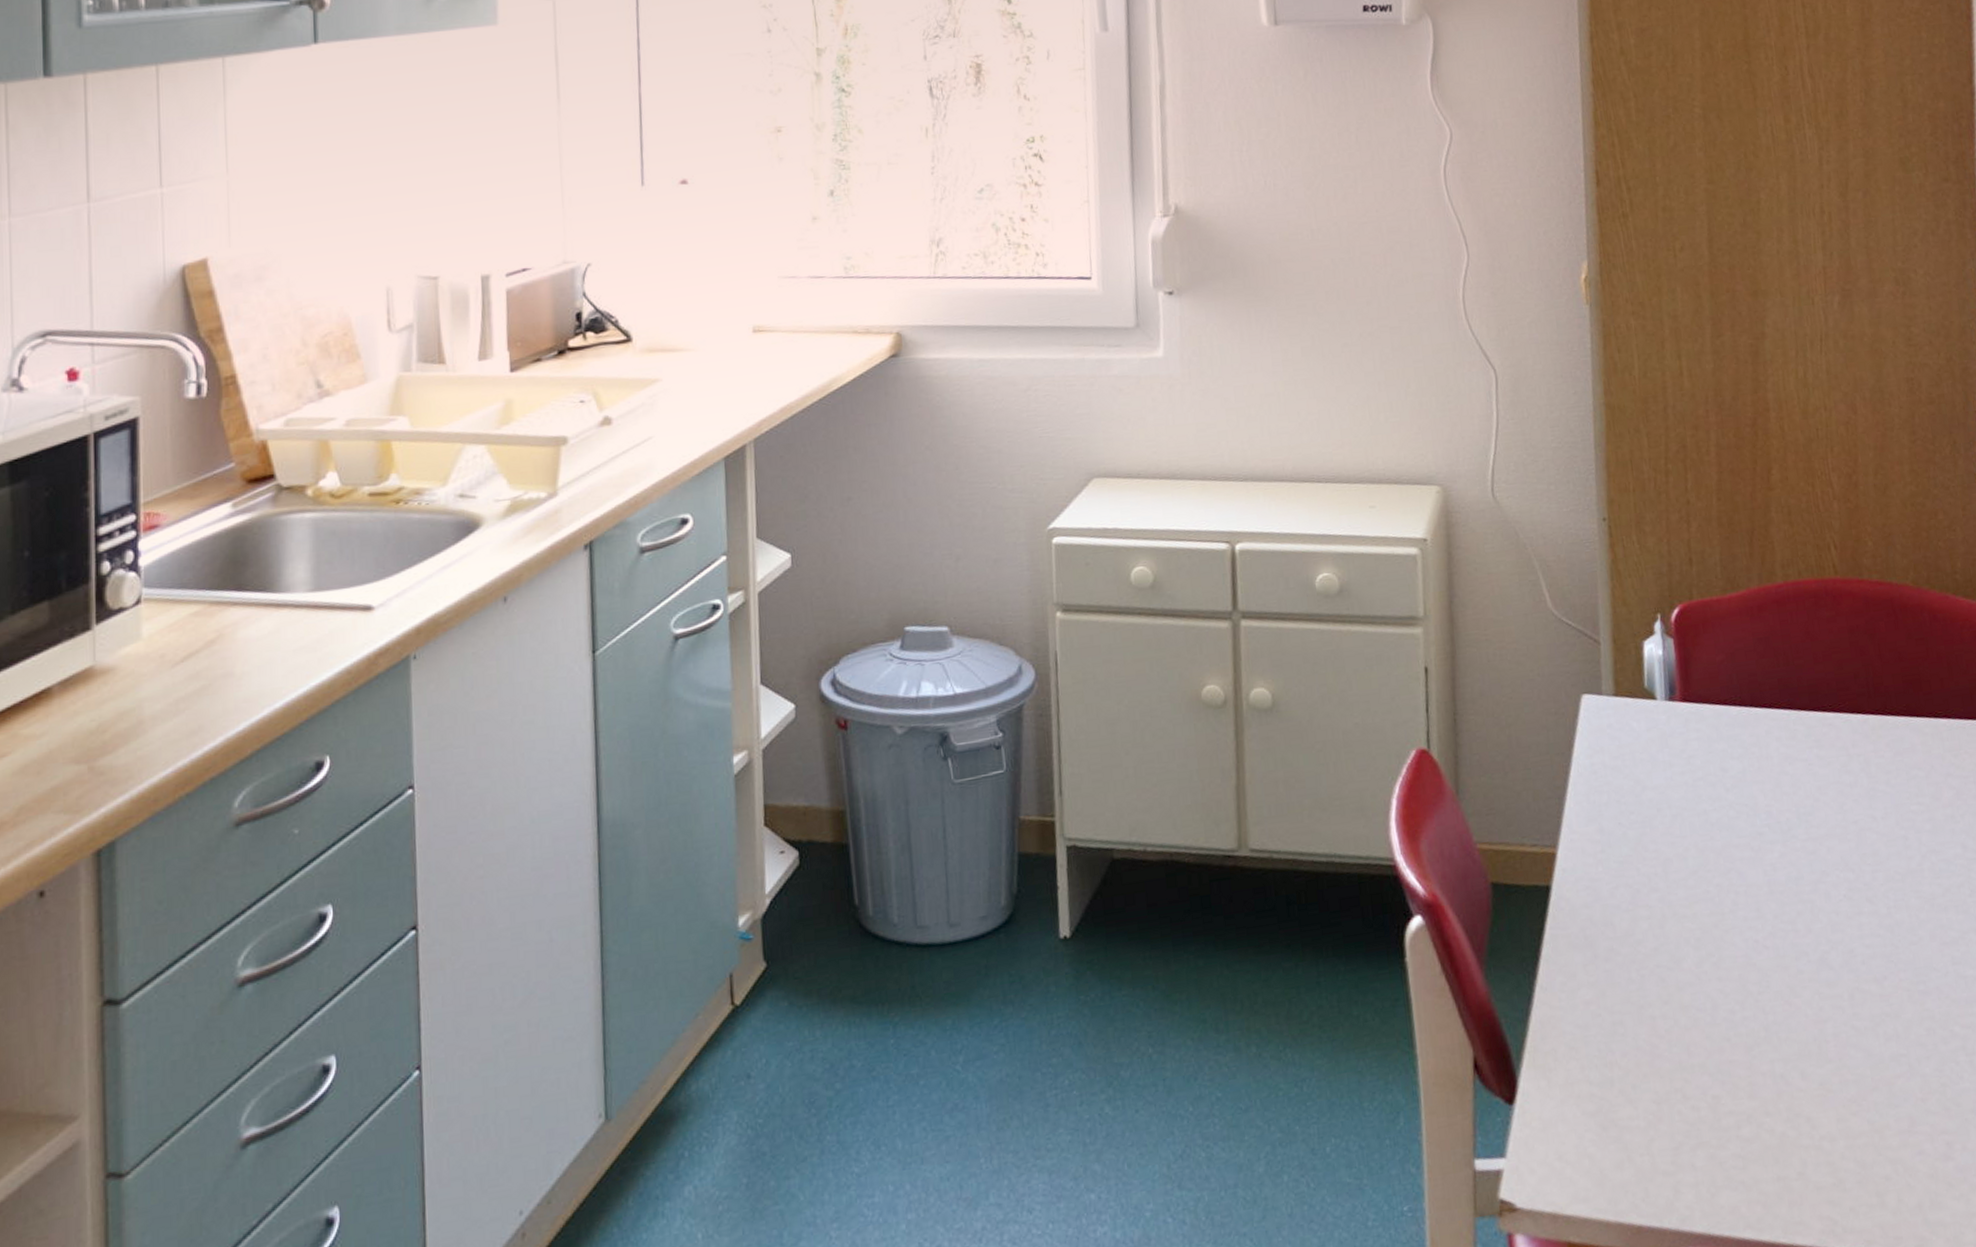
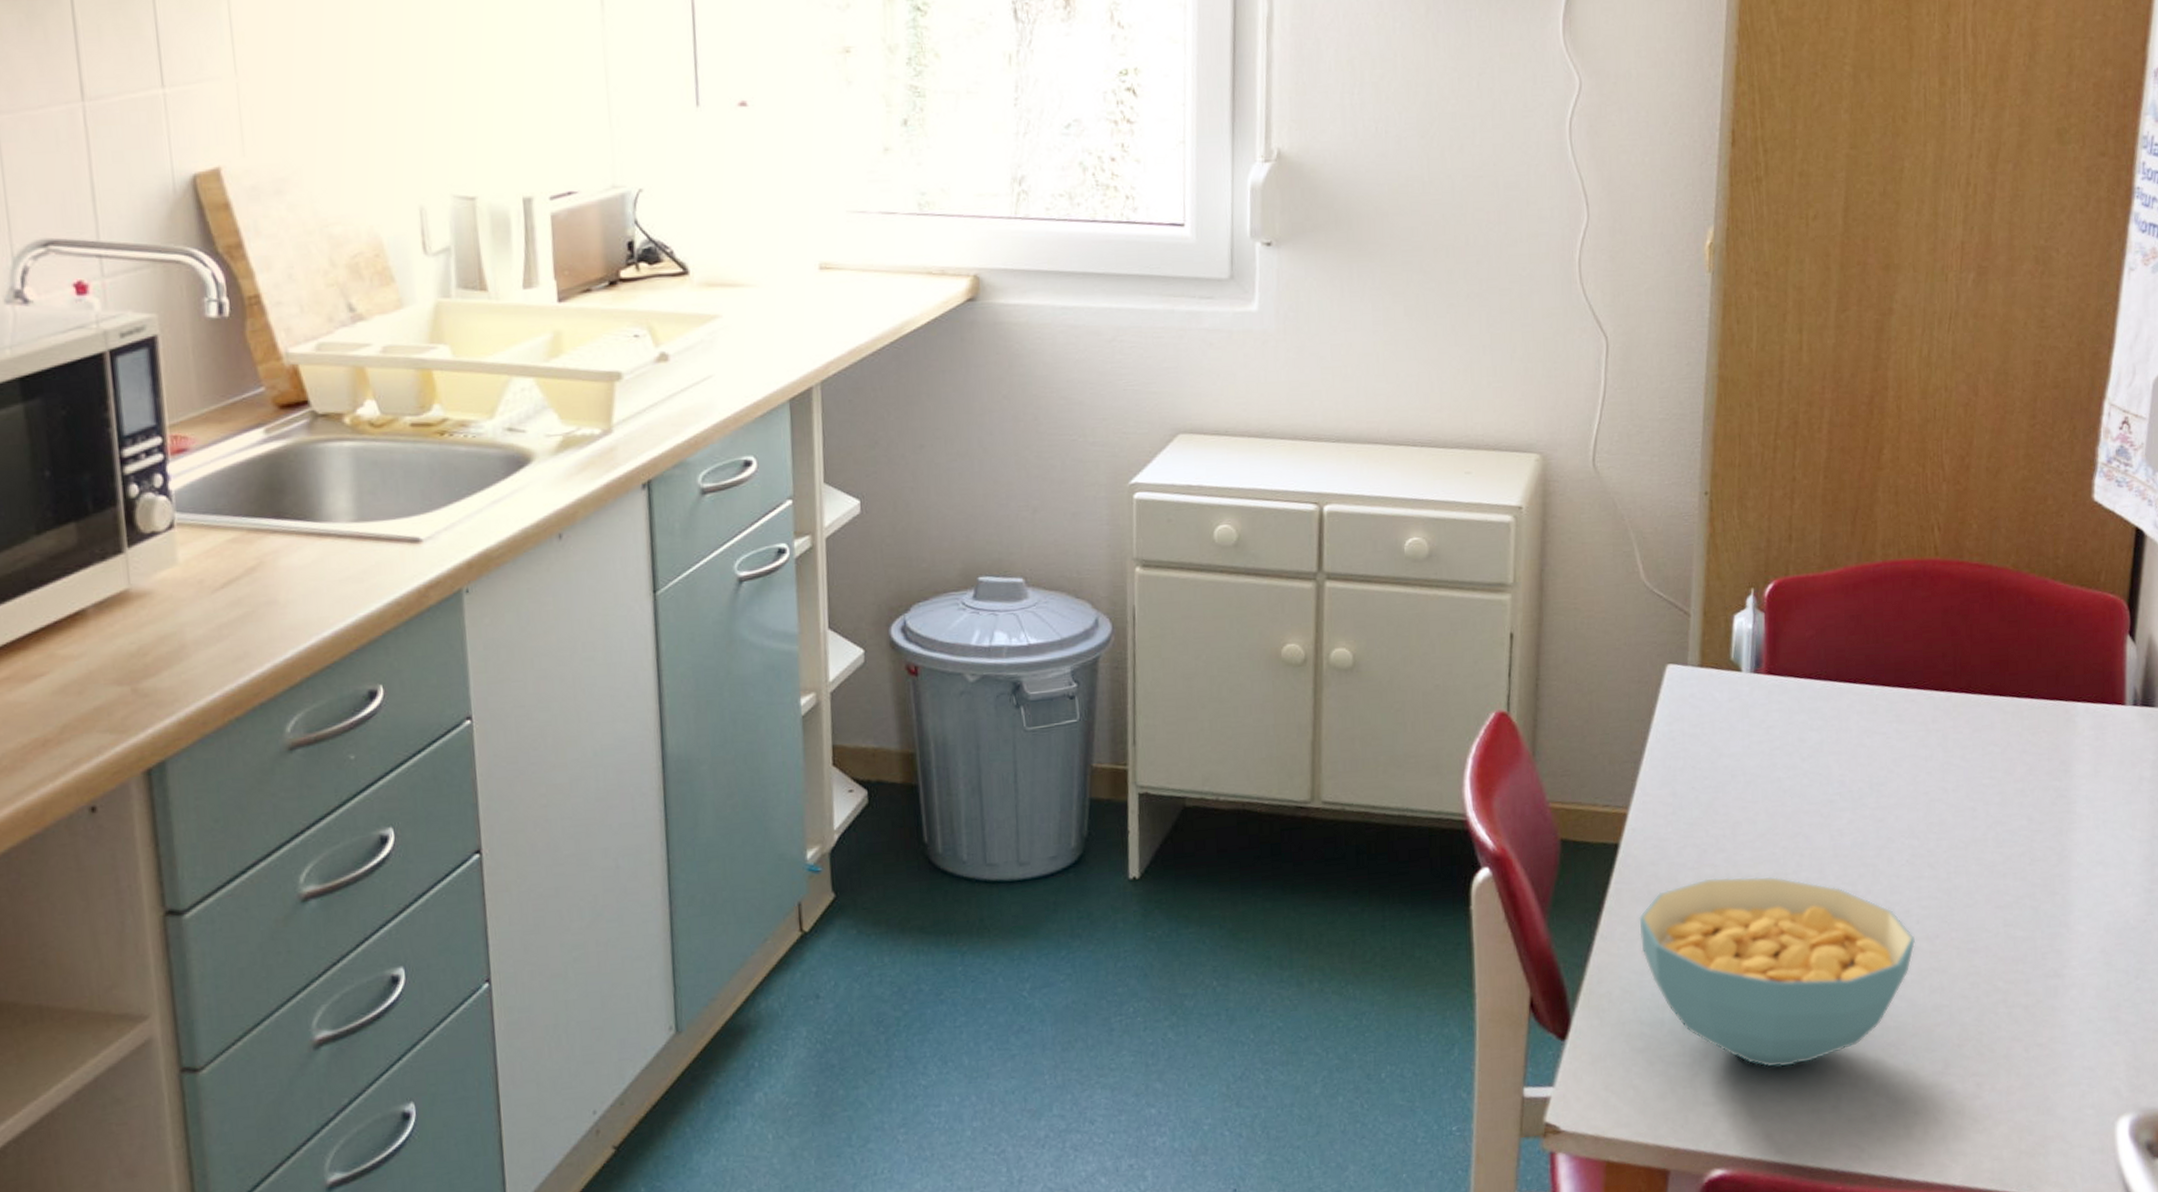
cereal bowl: none [1577,917,1864,1130] -> present [1639,876,1915,1068]

